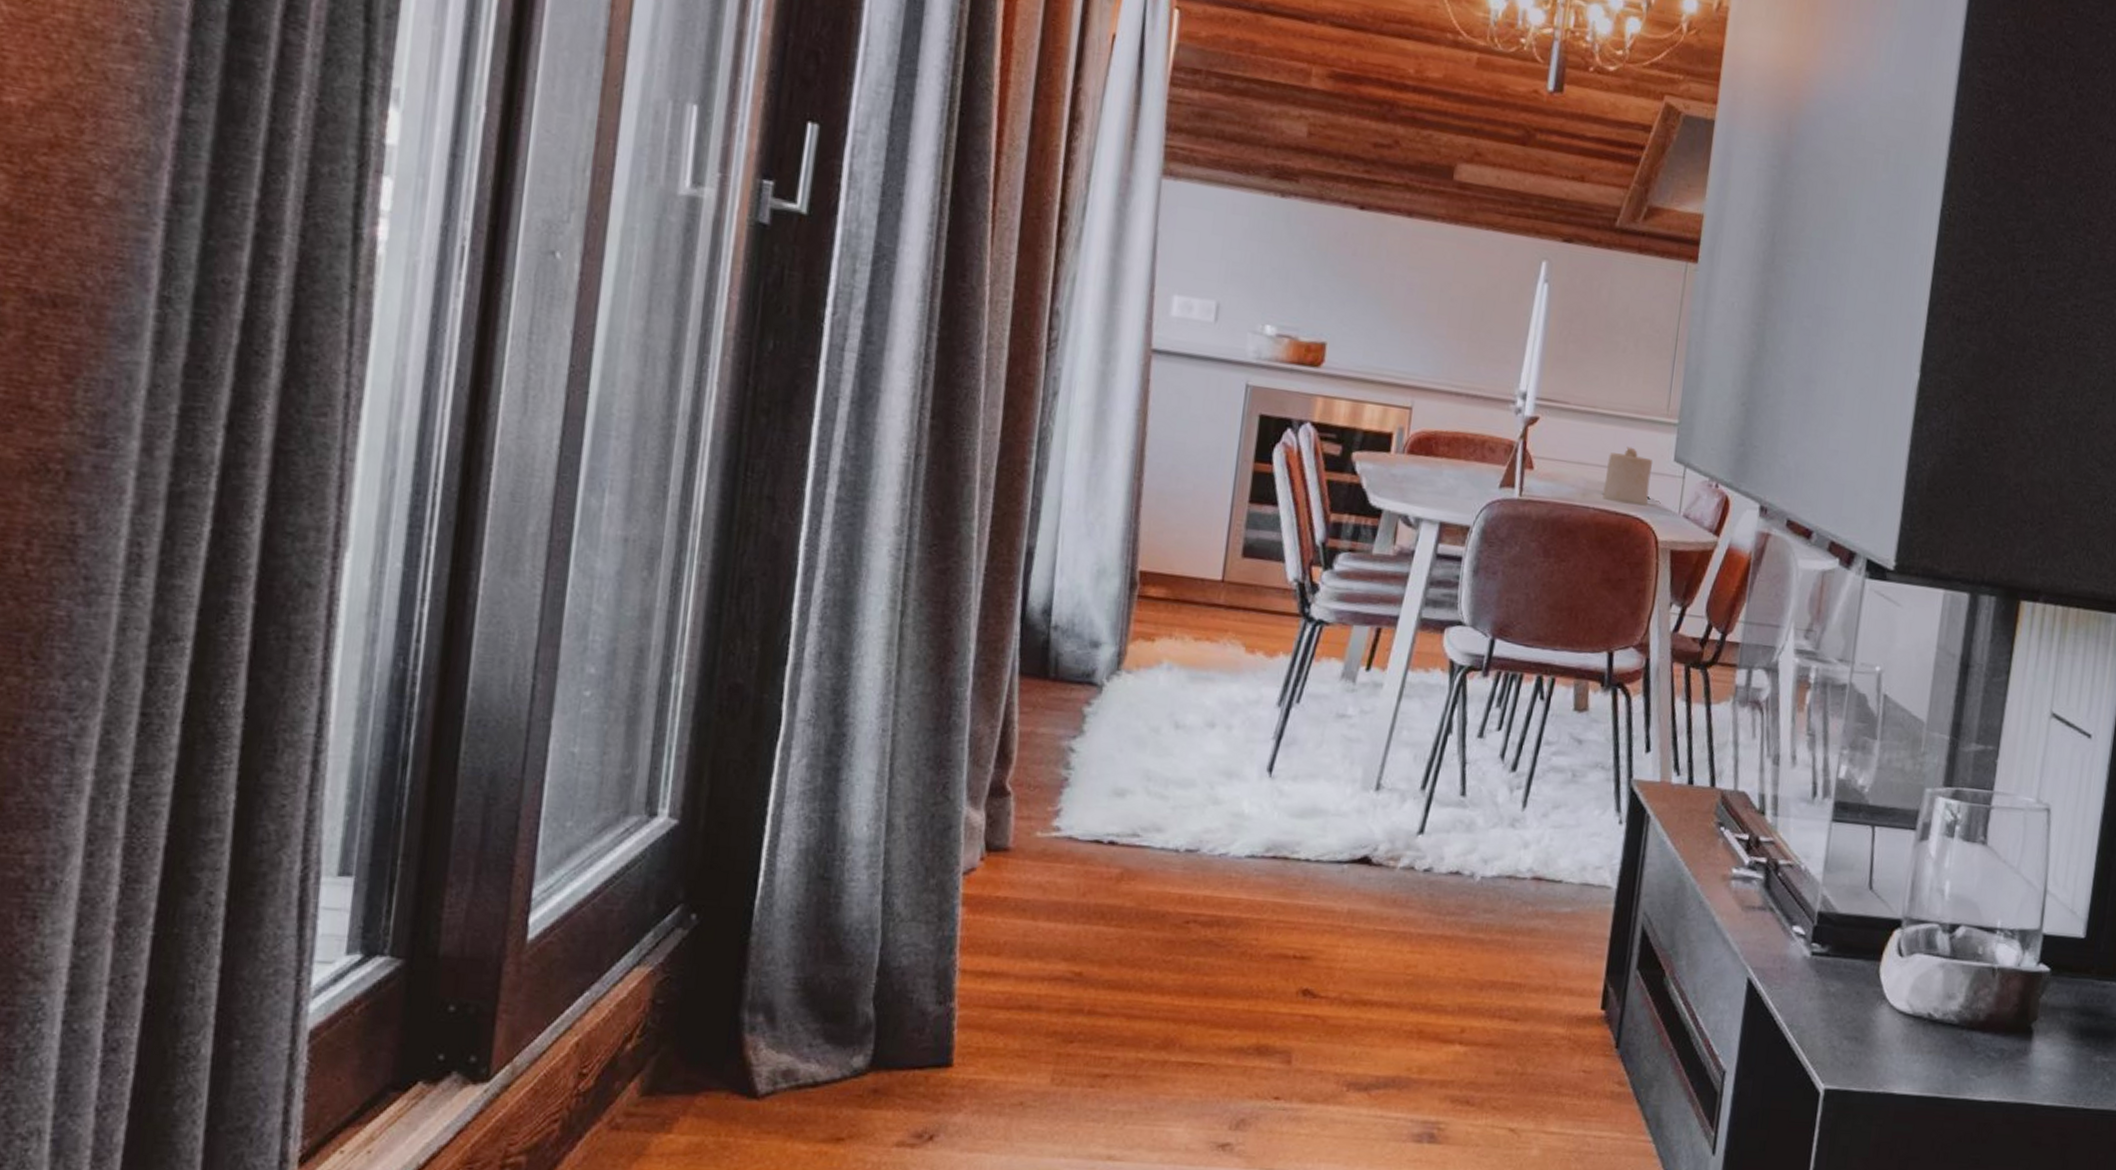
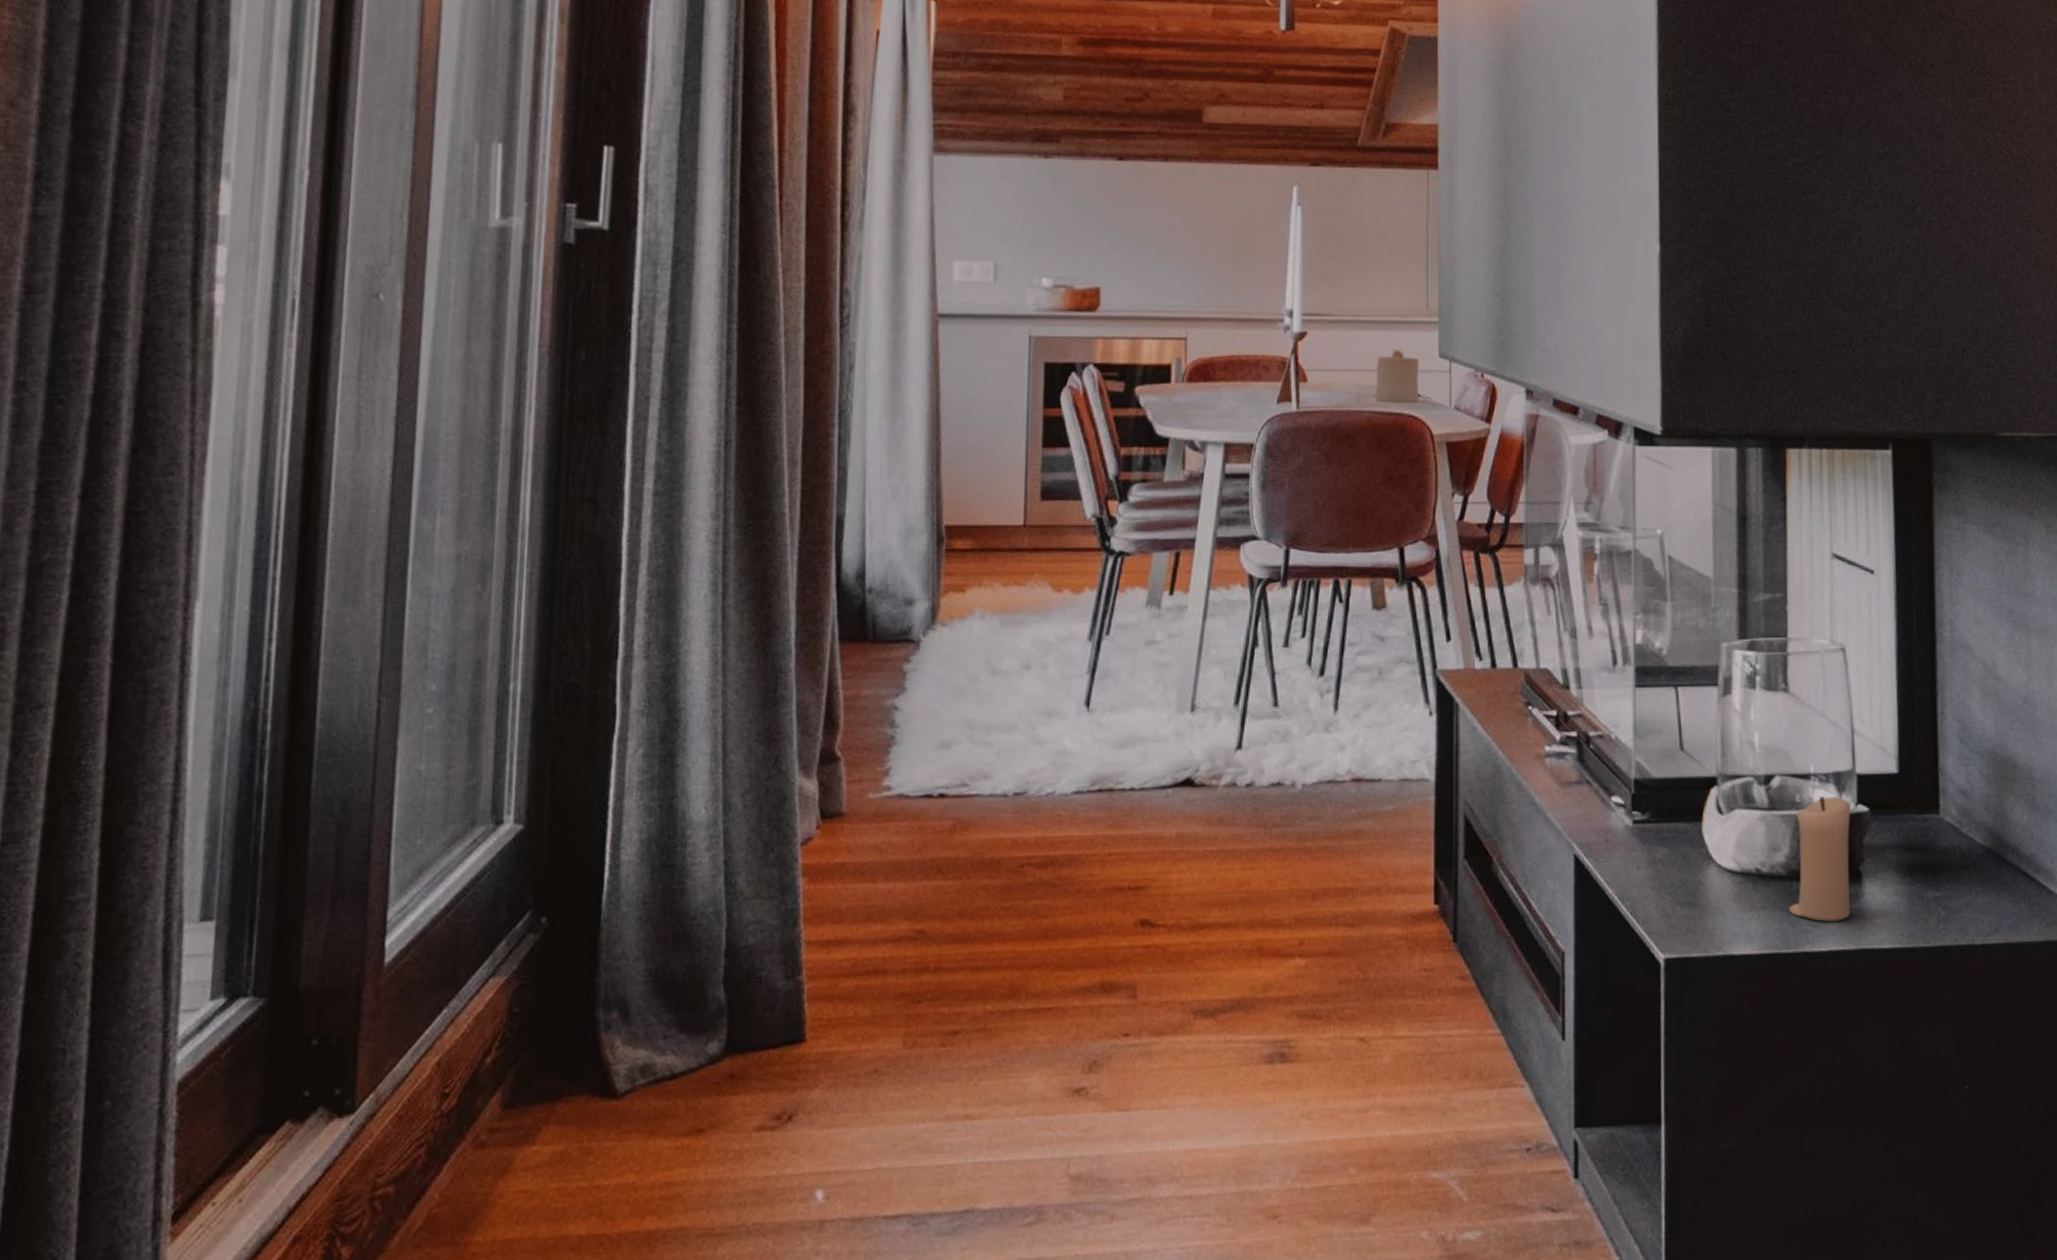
candle: none [1954,951,2032,1074] -> present [1788,796,1851,922]

